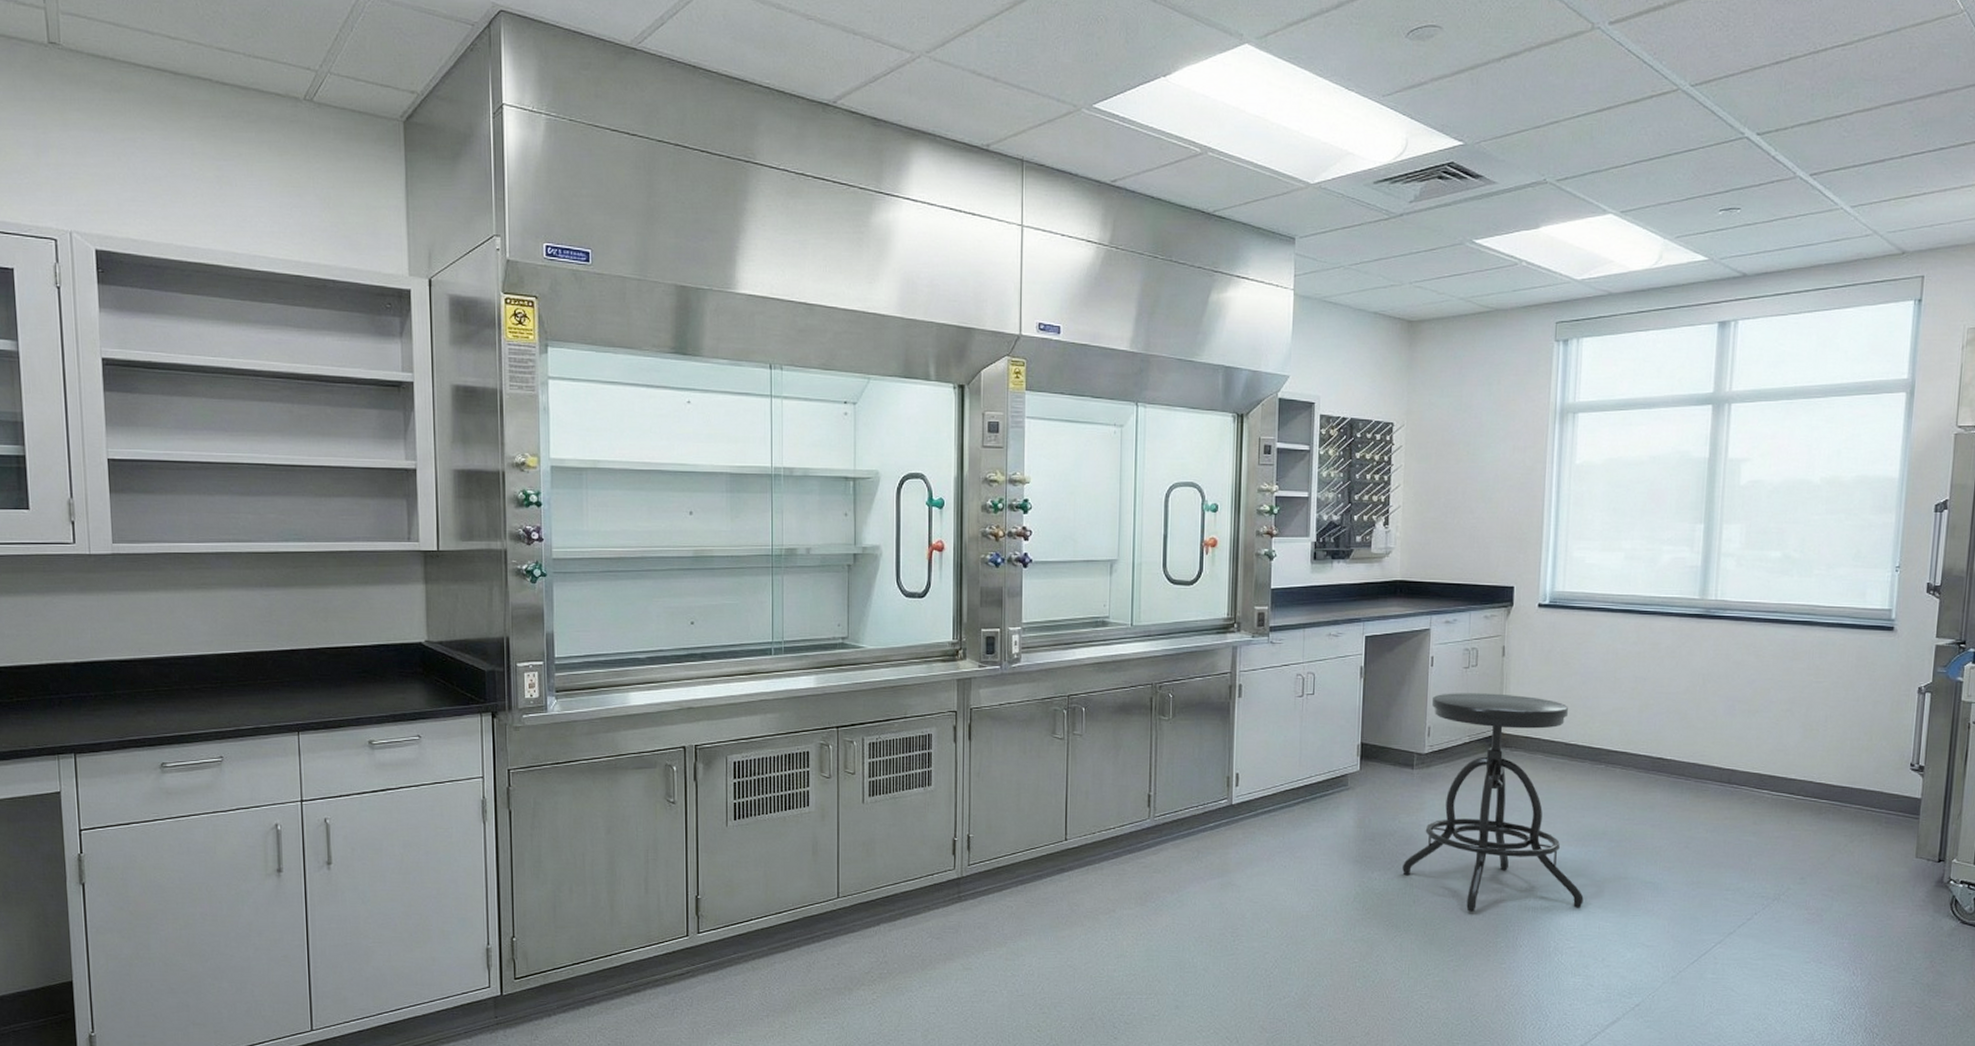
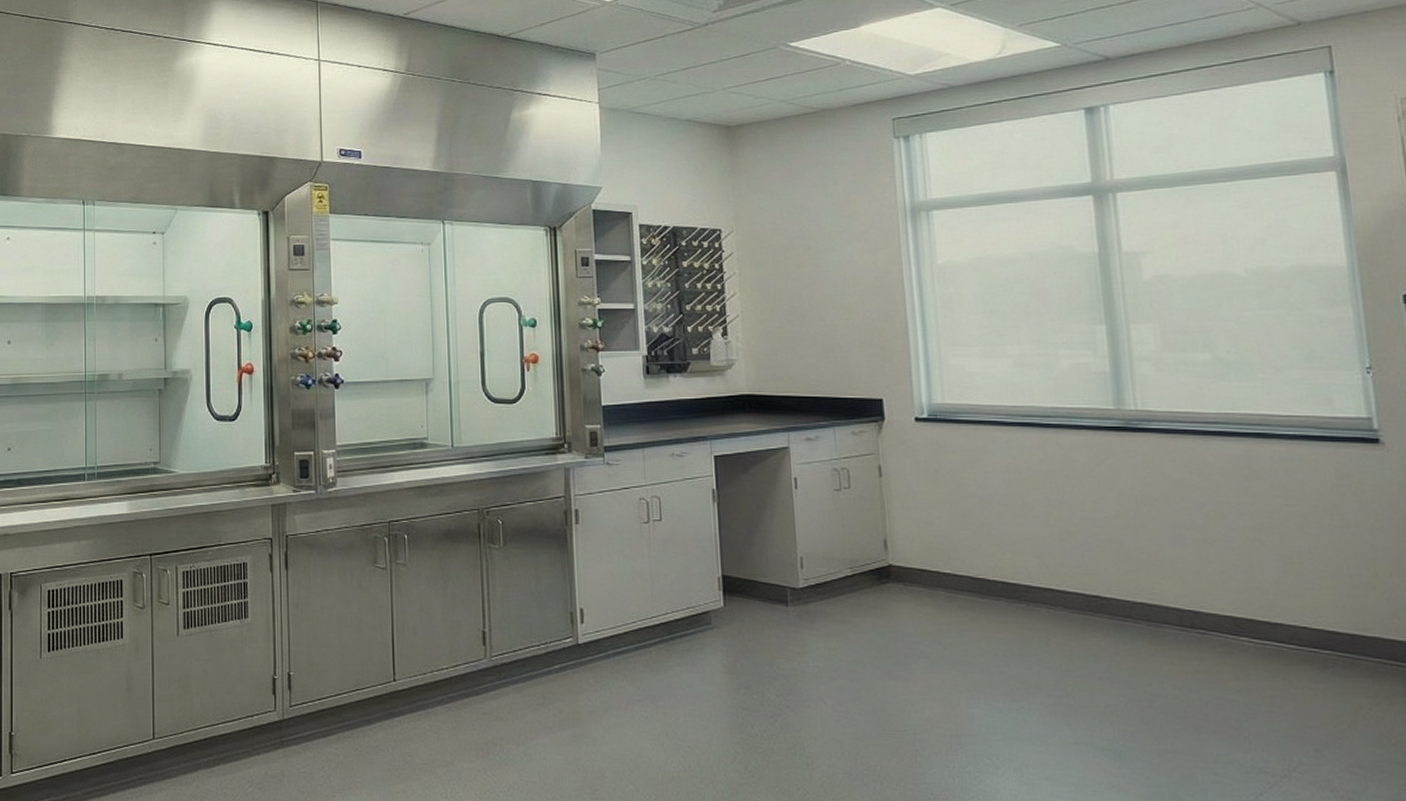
stool: present [1402,693,1584,912] -> none [788,519,1024,779]

